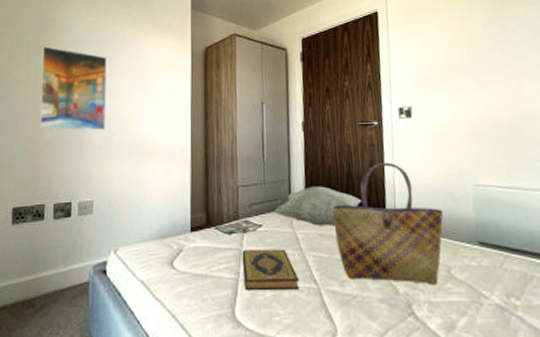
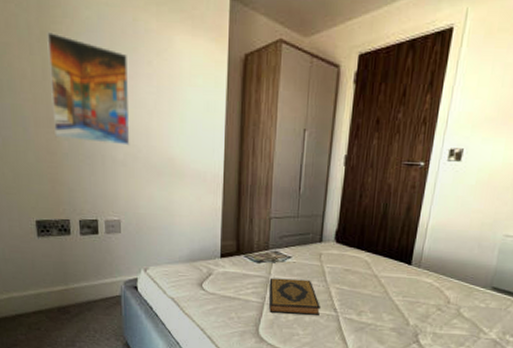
decorative pillow: present [274,186,362,226] -> none [304,223,392,263]
tote bag: present [332,163,444,284] -> none [360,206,468,319]

